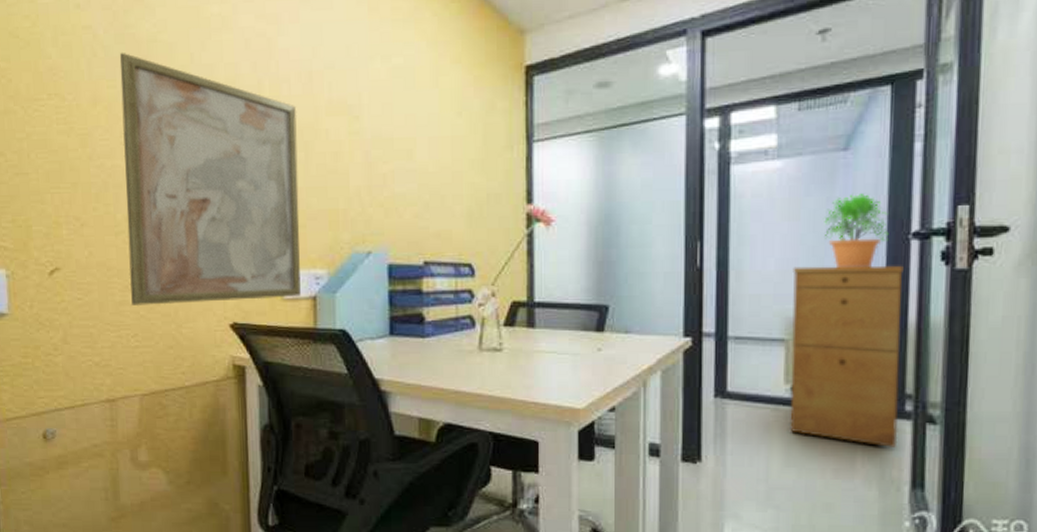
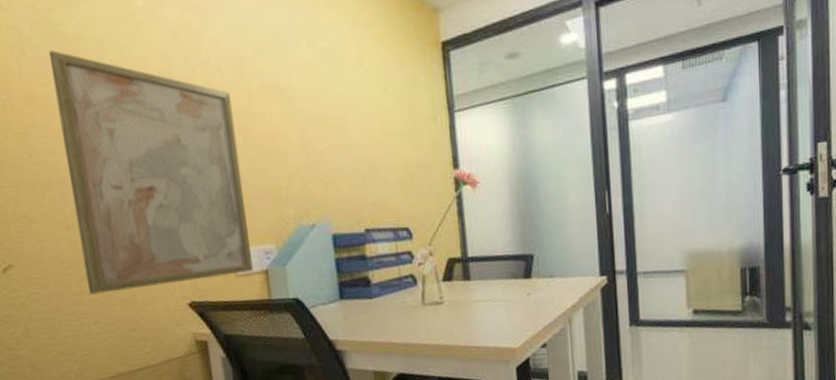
filing cabinet: present [790,265,904,447] -> none [687,198,782,353]
potted plant: present [824,192,889,267] -> none [710,137,764,204]

